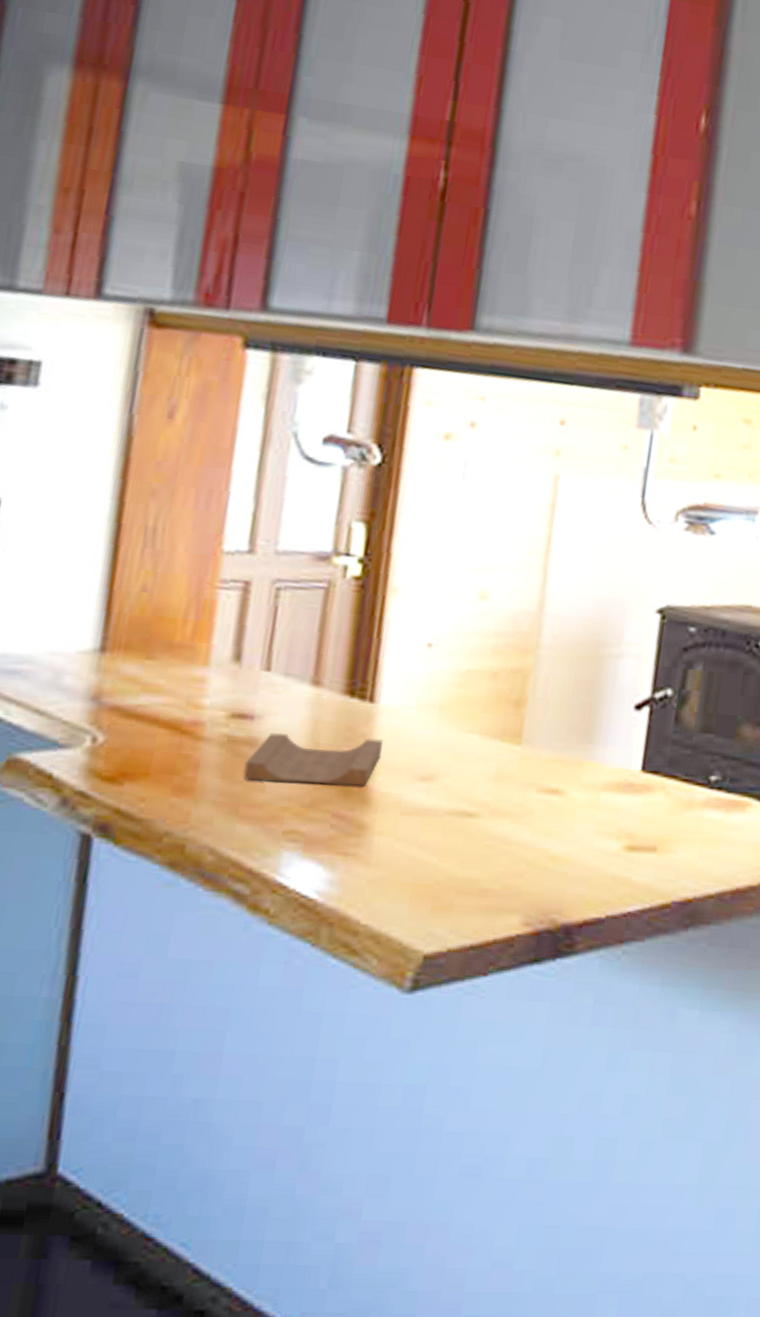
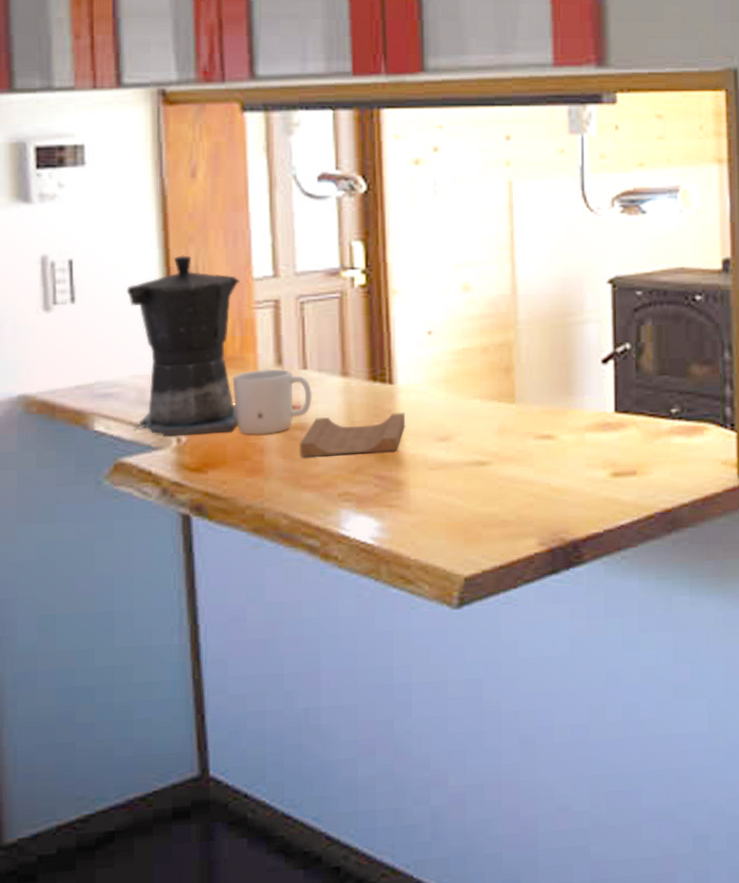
coffee maker: none [39,511,206,736] -> present [126,255,240,436]
mug: none [170,664,273,746] -> present [232,368,313,436]

